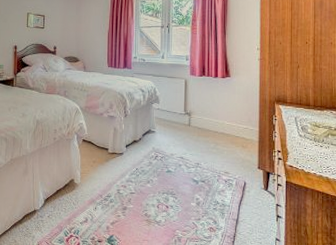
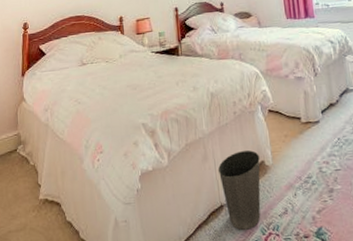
waste basket: none [35,169,71,231] -> present [217,150,261,230]

